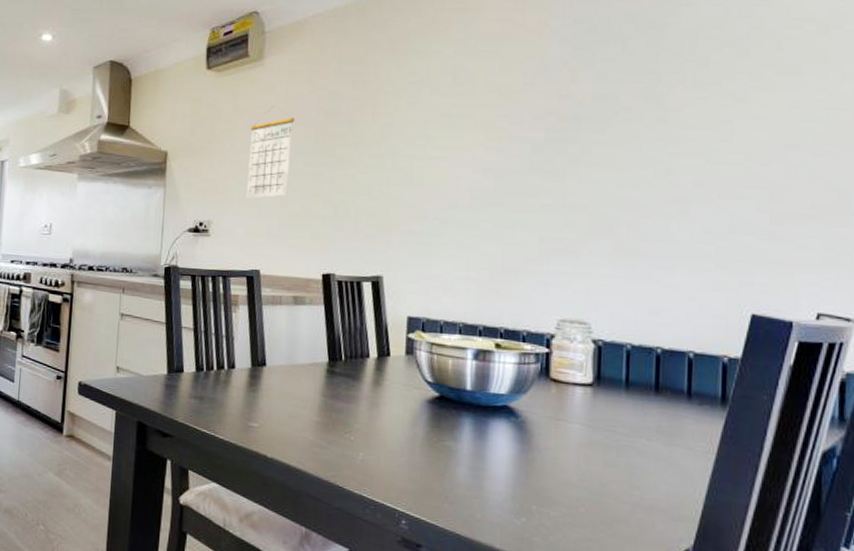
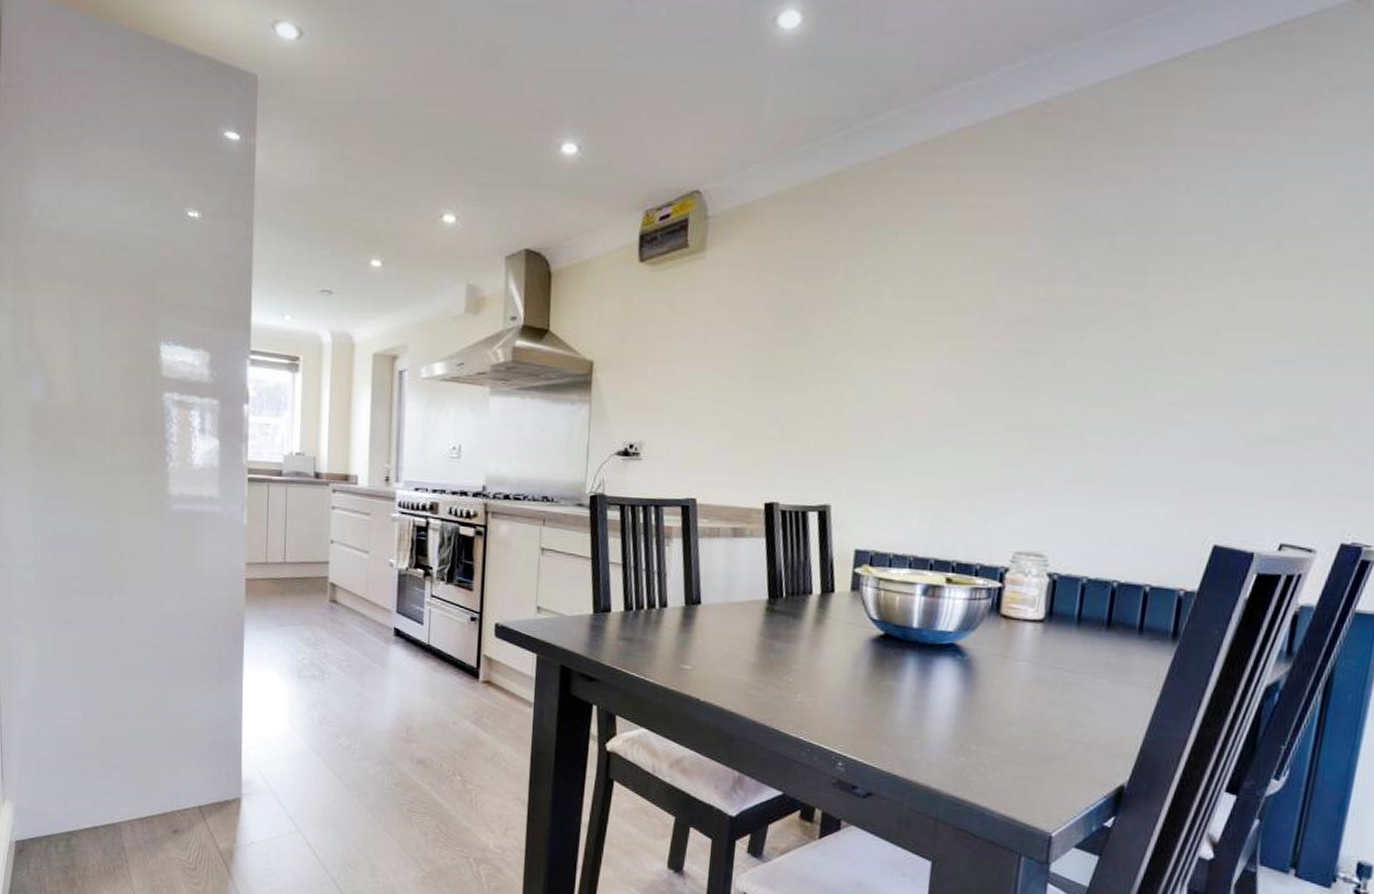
calendar: present [247,105,295,199] -> none [683,307,740,417]

